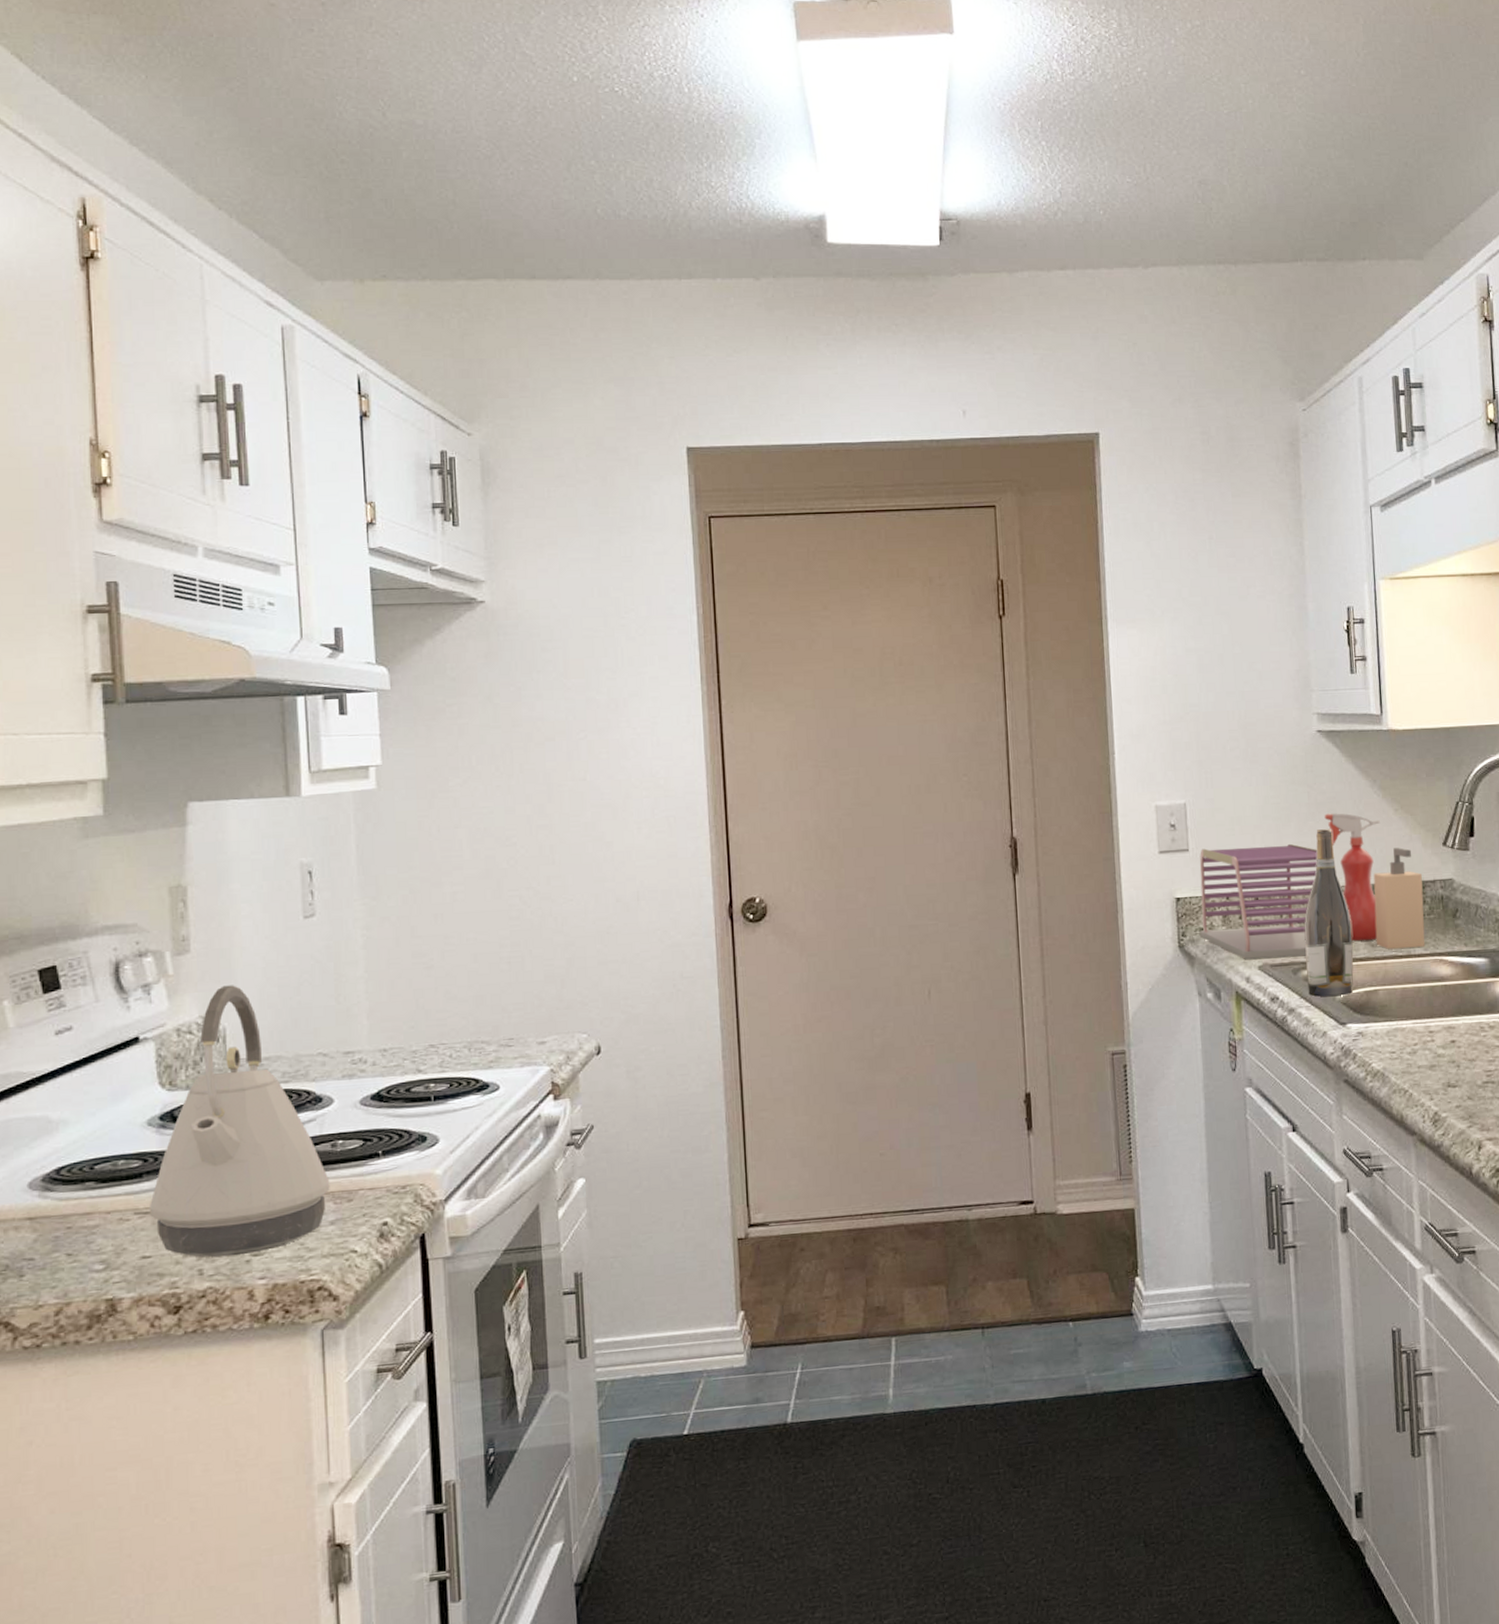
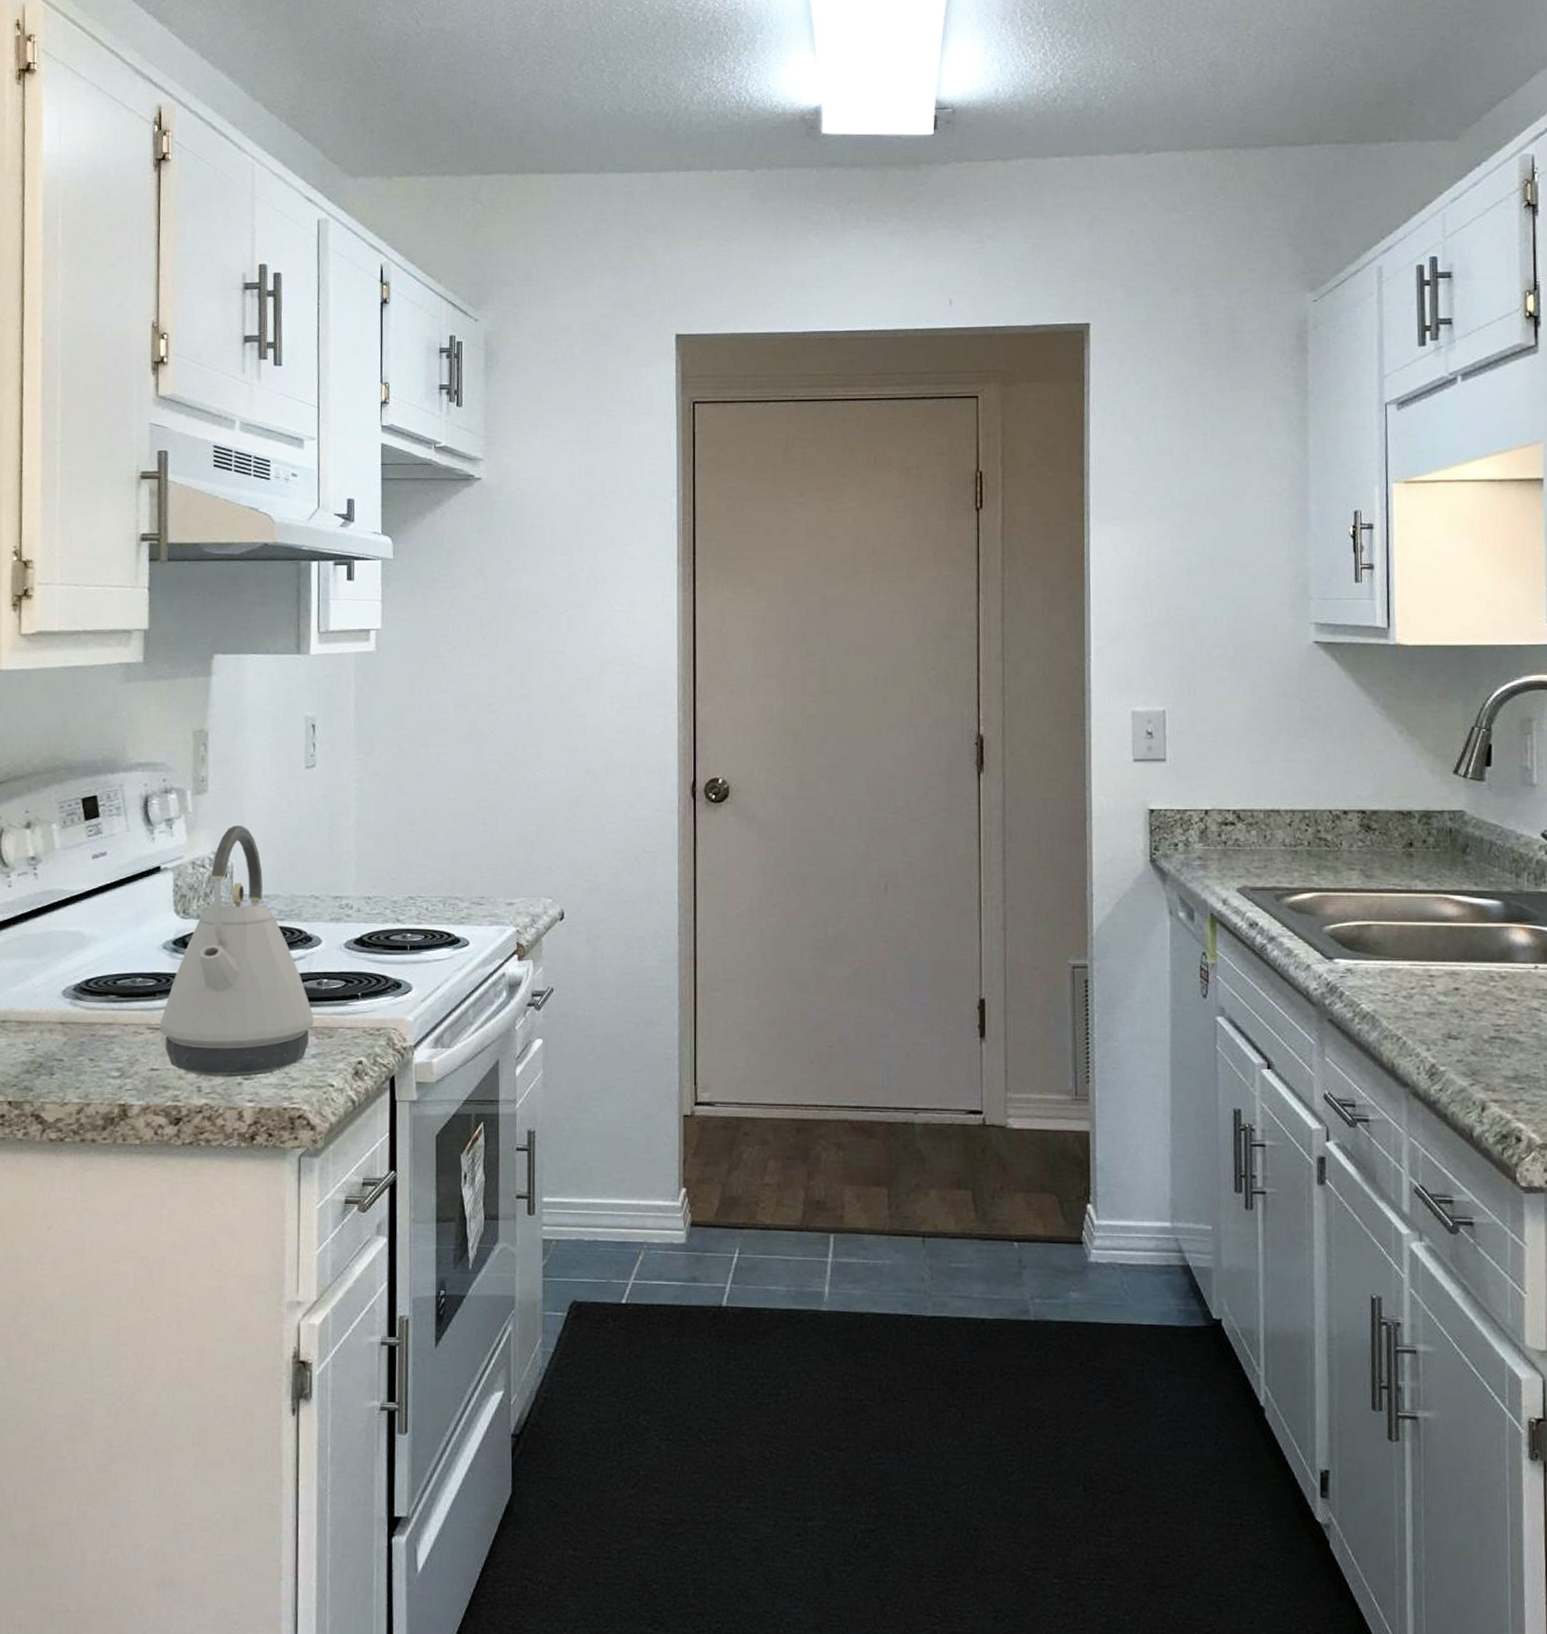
dish rack: present [1199,843,1318,959] -> none [1174,759,1309,880]
wine bottle: present [1304,828,1354,997] -> none [1290,746,1345,928]
spray bottle: present [1324,813,1380,941] -> none [1318,731,1382,871]
soap dispenser: present [1373,847,1425,949] -> none [1371,772,1429,882]

